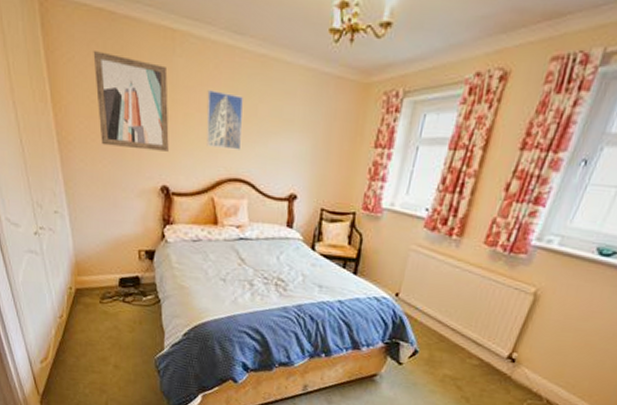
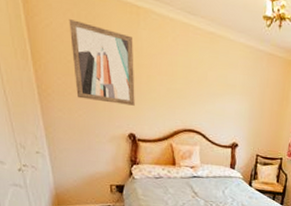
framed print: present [206,90,243,150] -> none [166,58,196,107]

